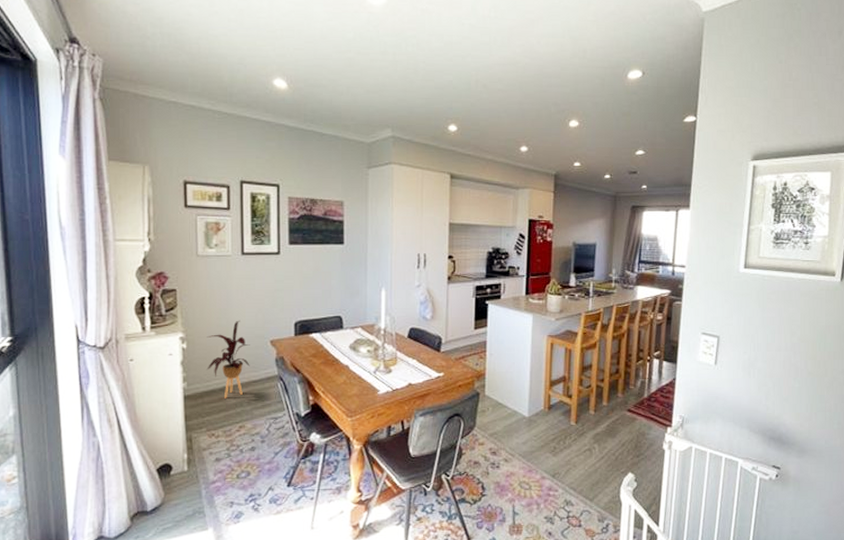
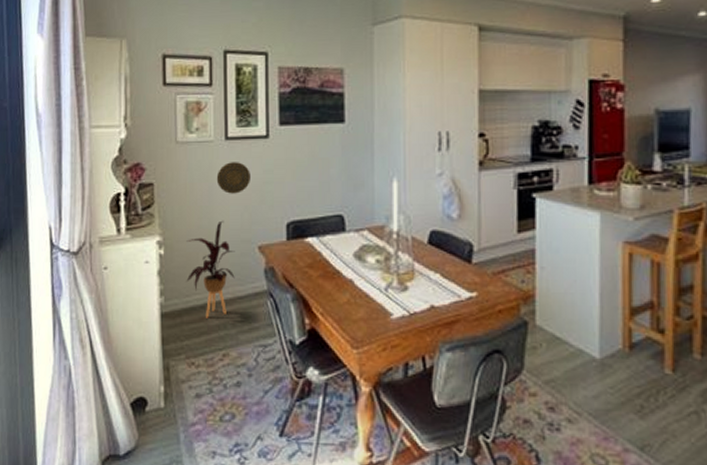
decorative plate: none [234,273,264,299] -> present [216,162,250,194]

